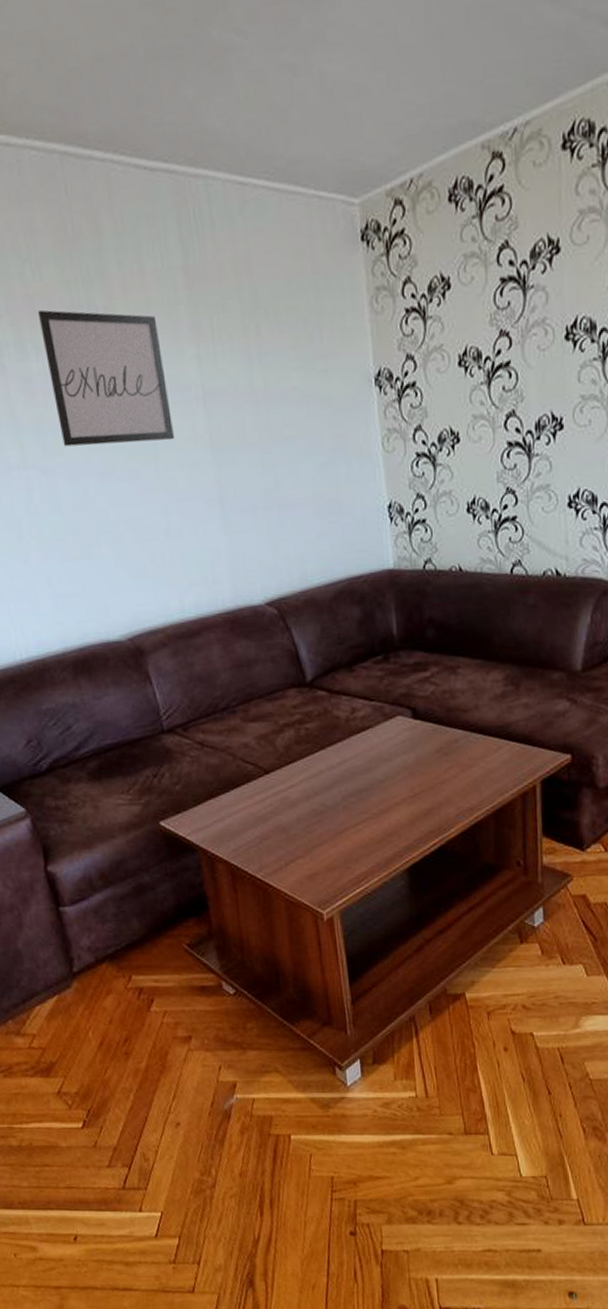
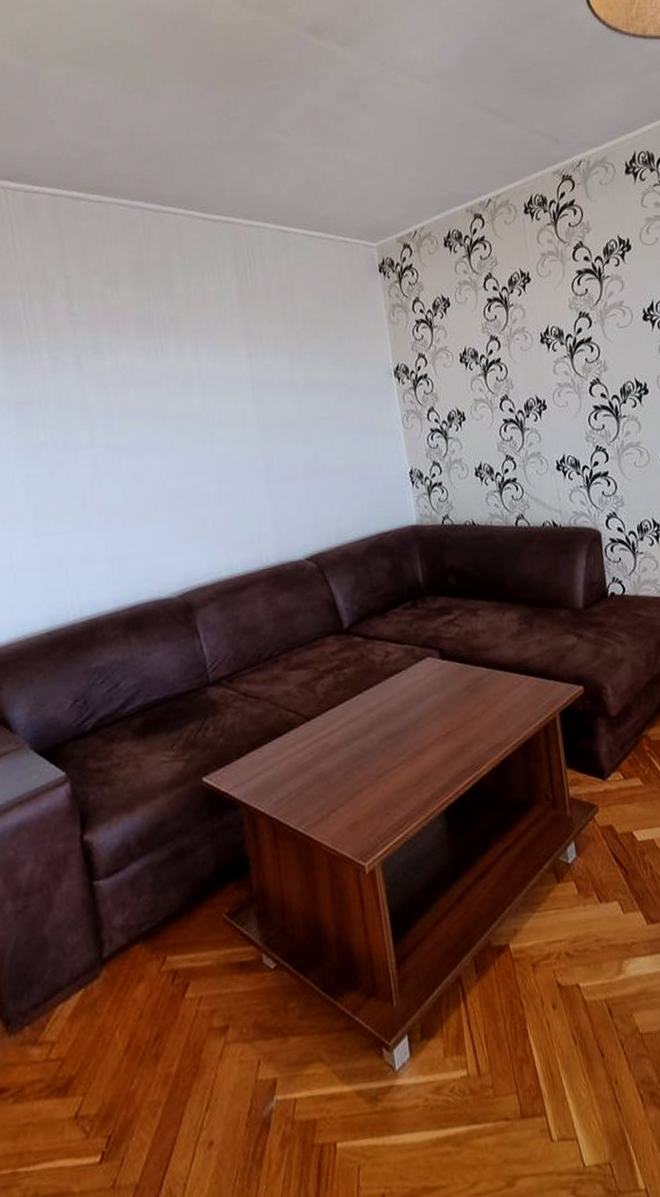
wall art: present [37,309,174,447] -> none [114,320,227,428]

